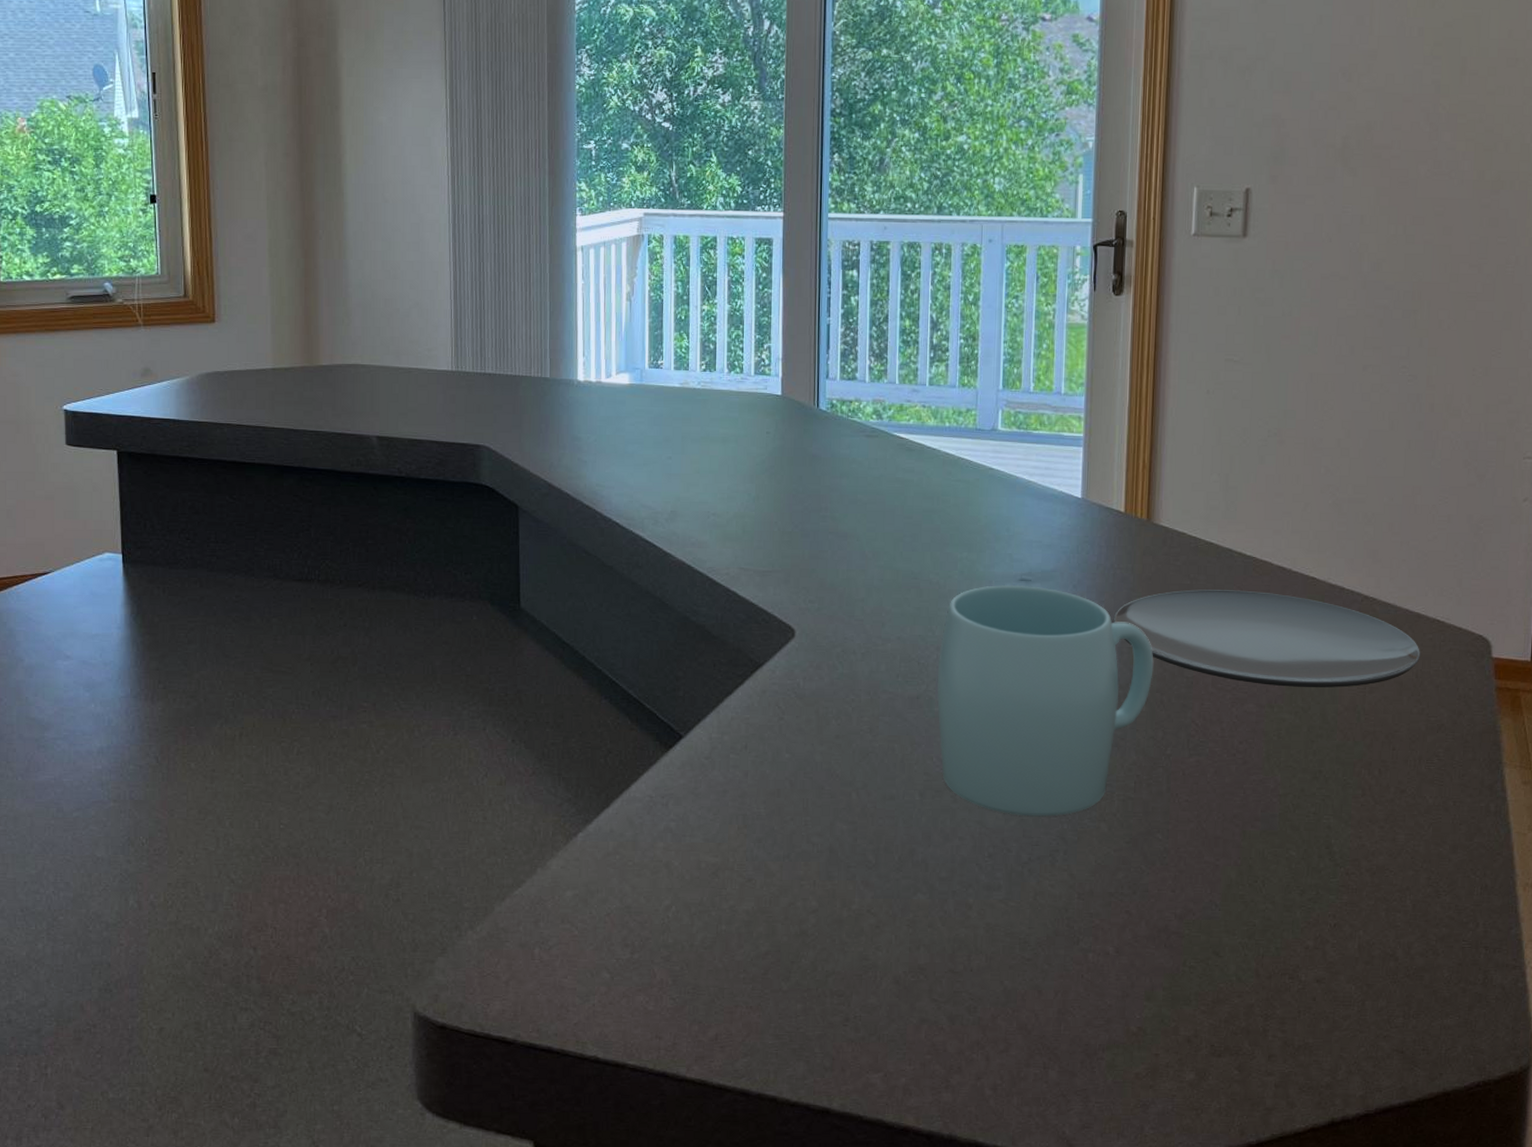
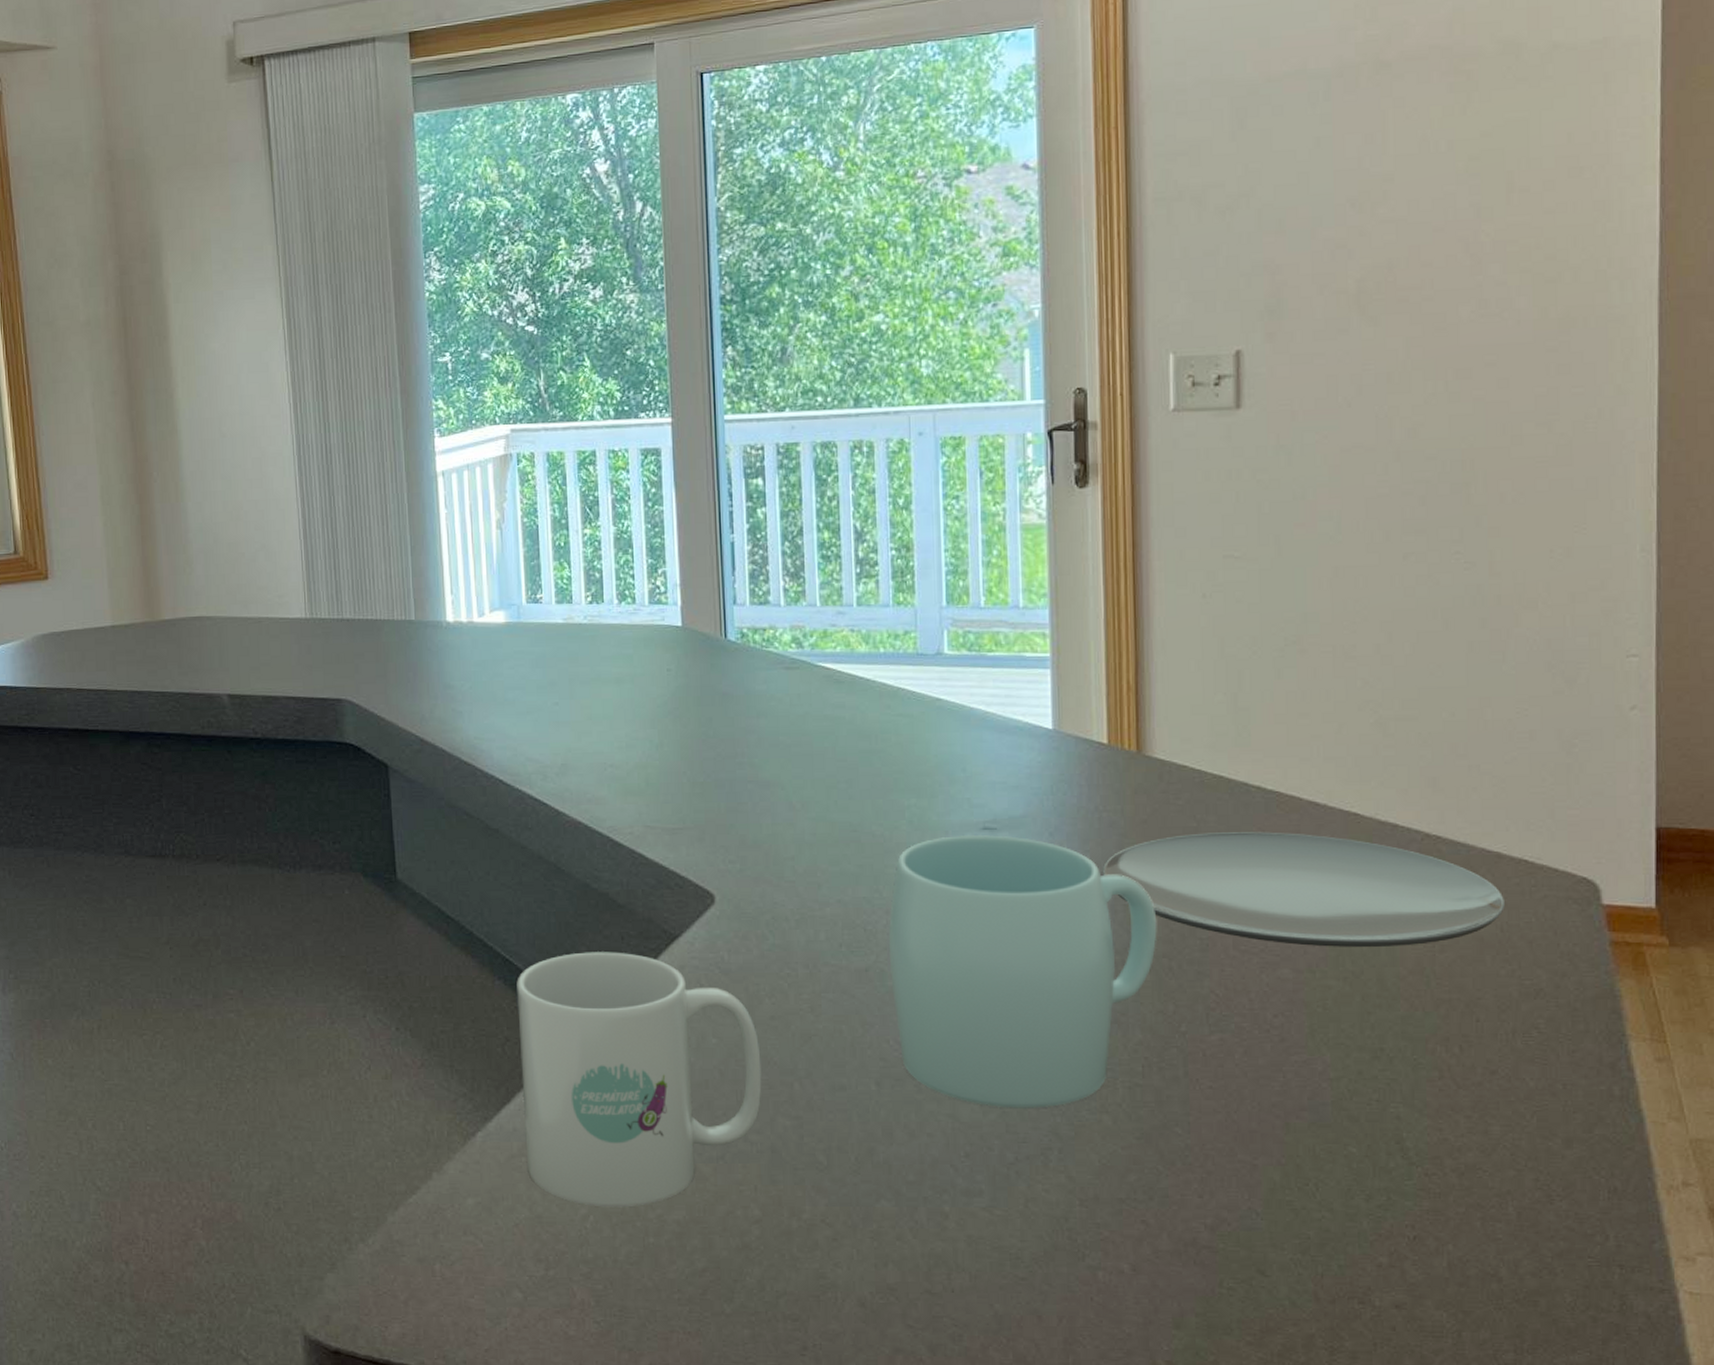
mug: none [620,676,826,899] -> present [517,952,762,1208]

